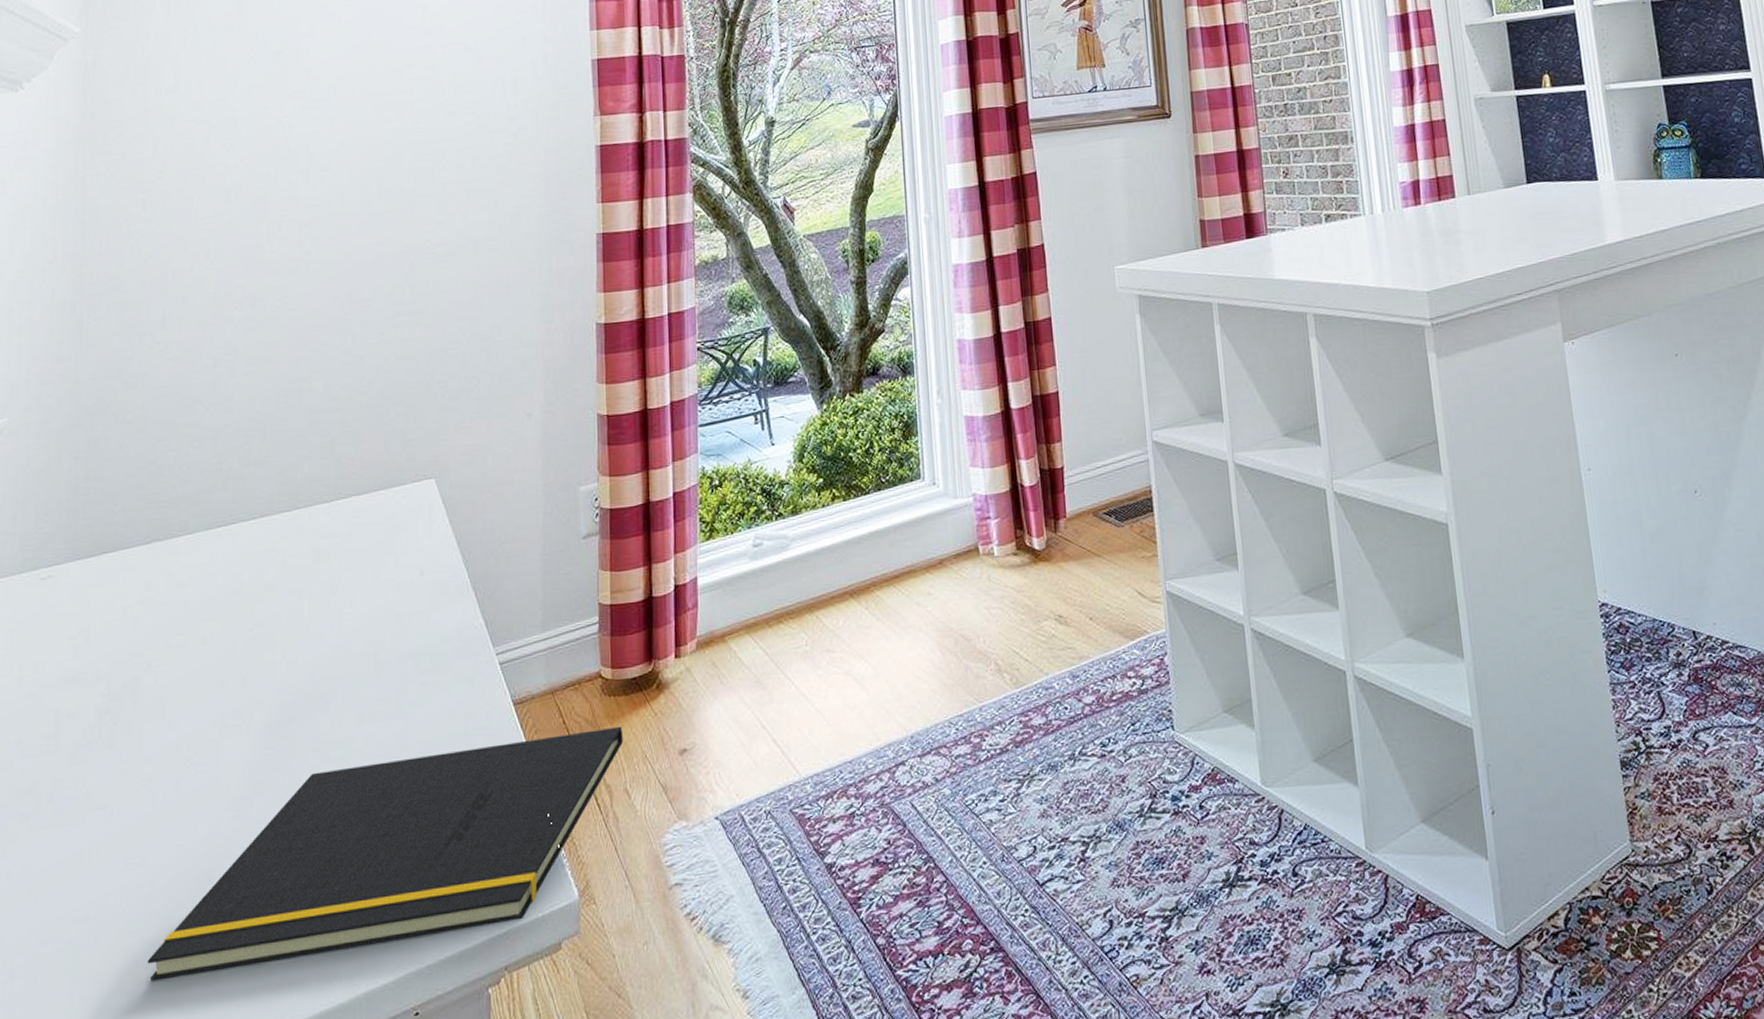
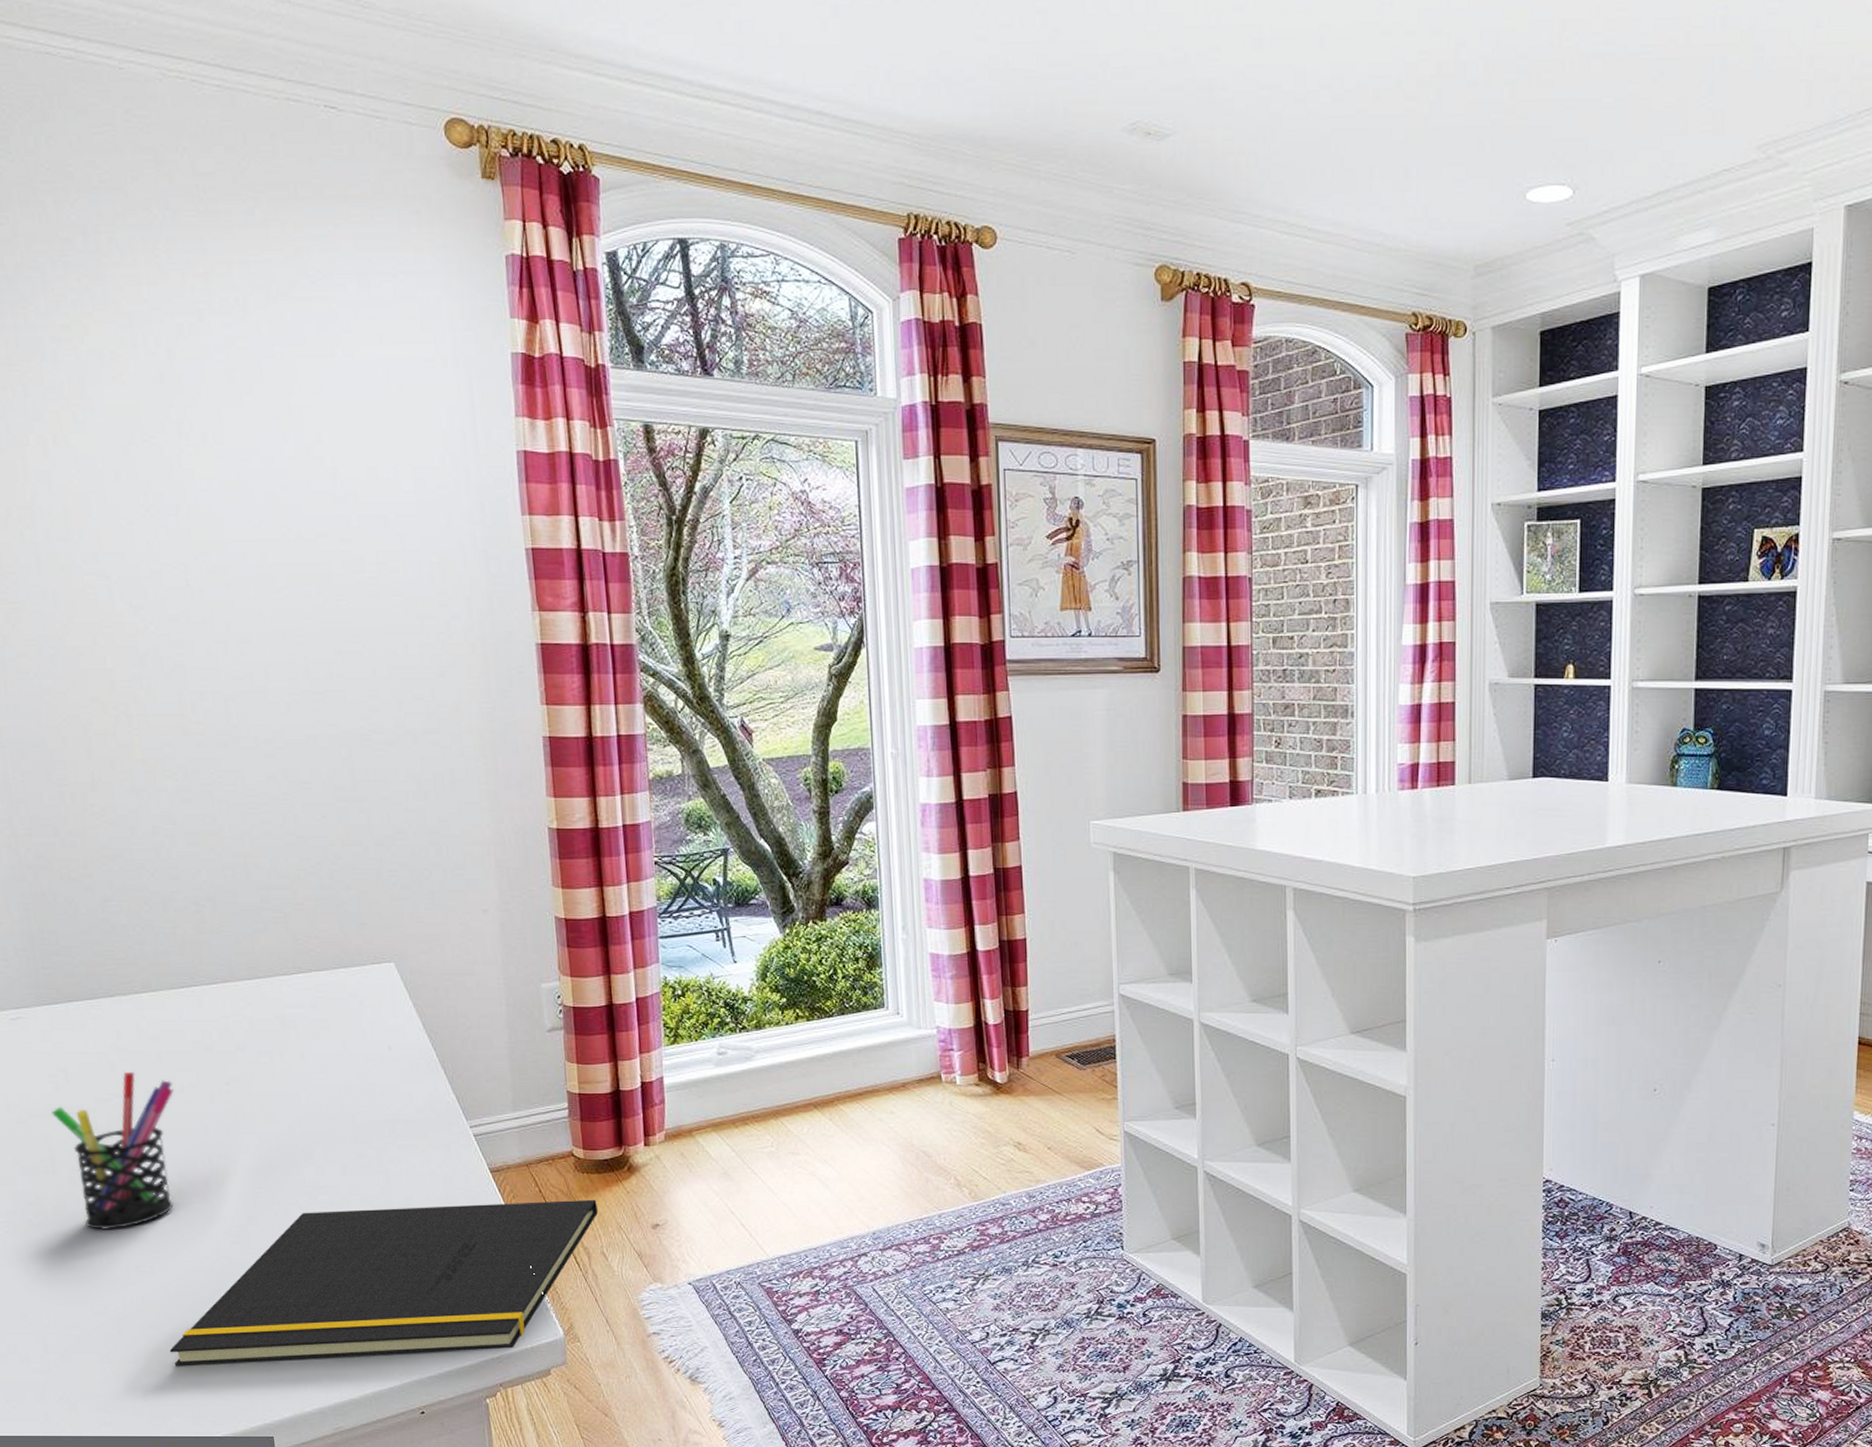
pen holder: none [65,626,196,817] -> present [51,1071,175,1230]

